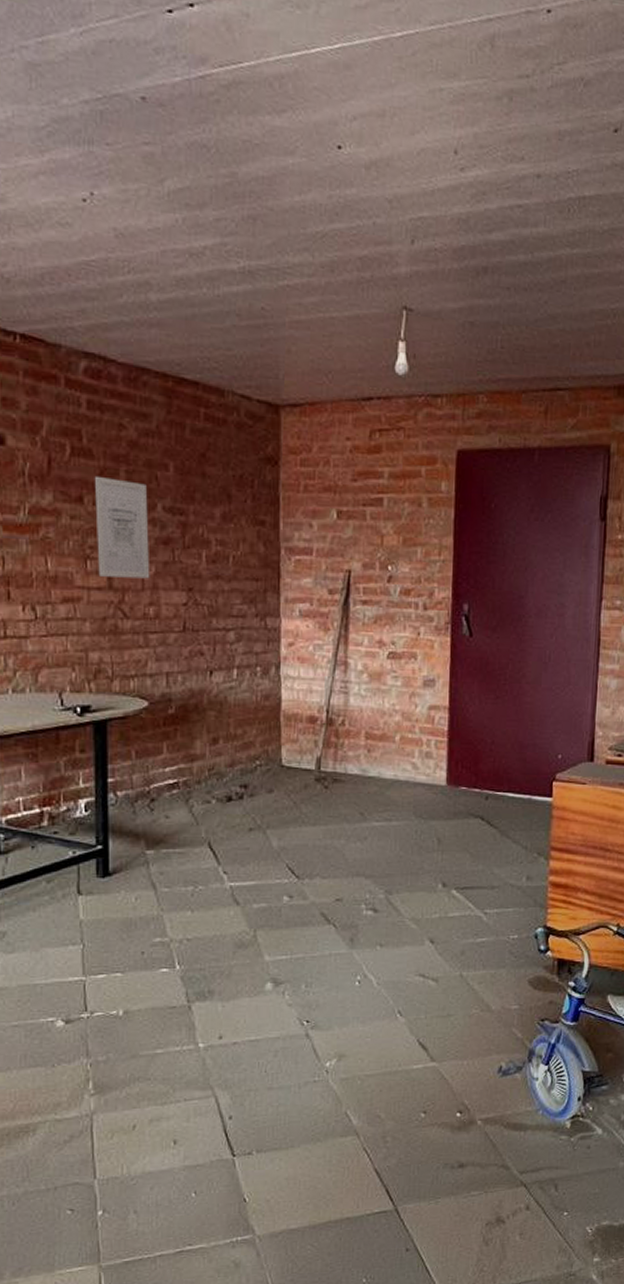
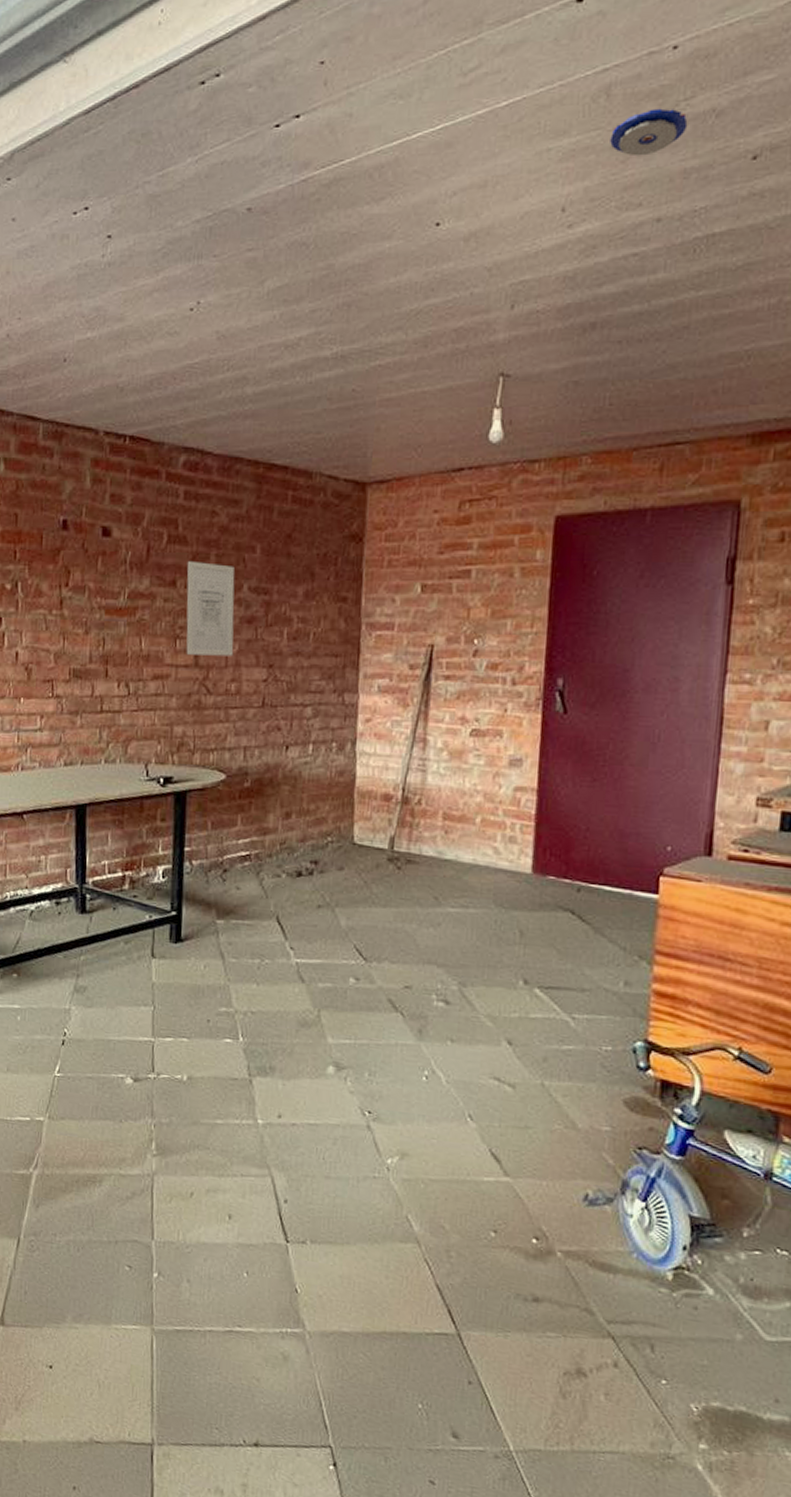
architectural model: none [495,67,561,112] -> present [610,108,688,157]

